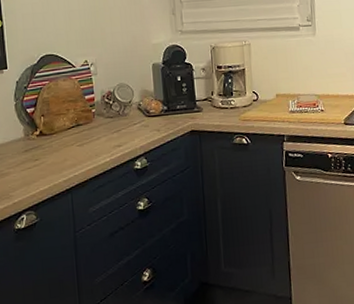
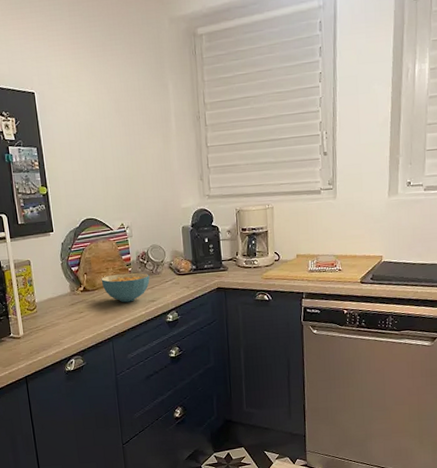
cereal bowl: none [60,114,116,148] -> present [101,272,150,303]

